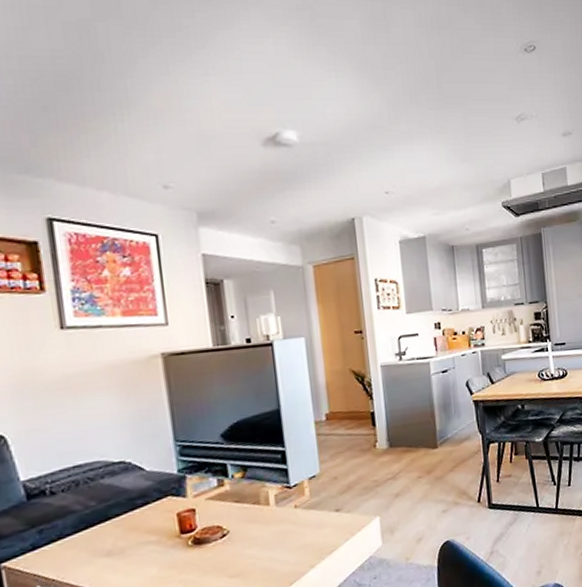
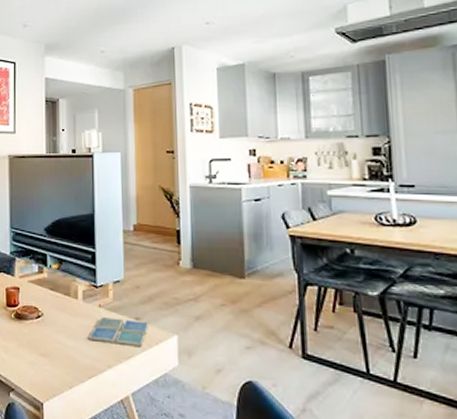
drink coaster: none [286,510,351,545] -> present [89,317,150,348]

